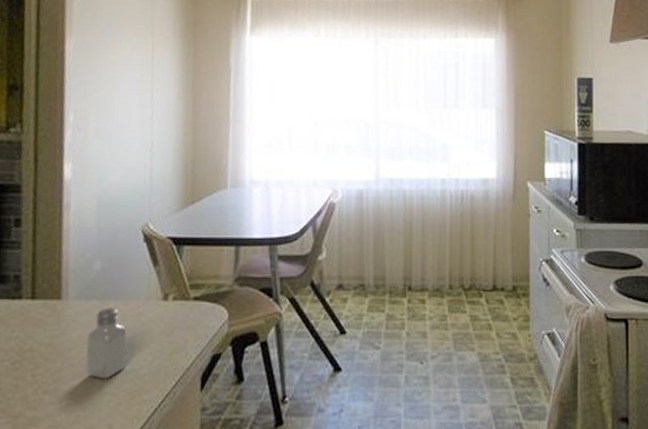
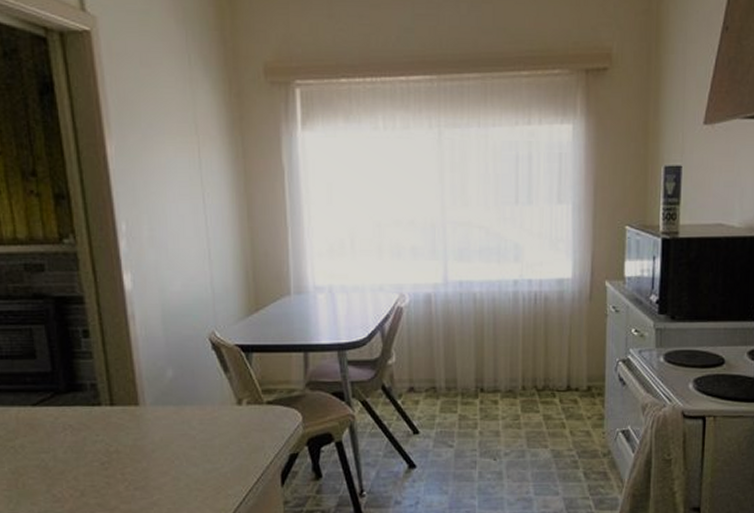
saltshaker: present [86,307,127,380] -> none [168,412,208,477]

